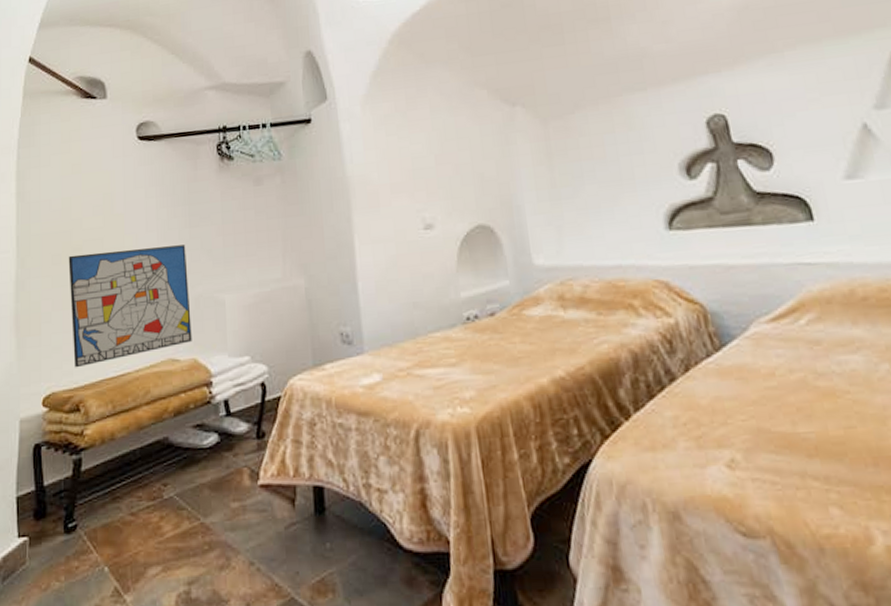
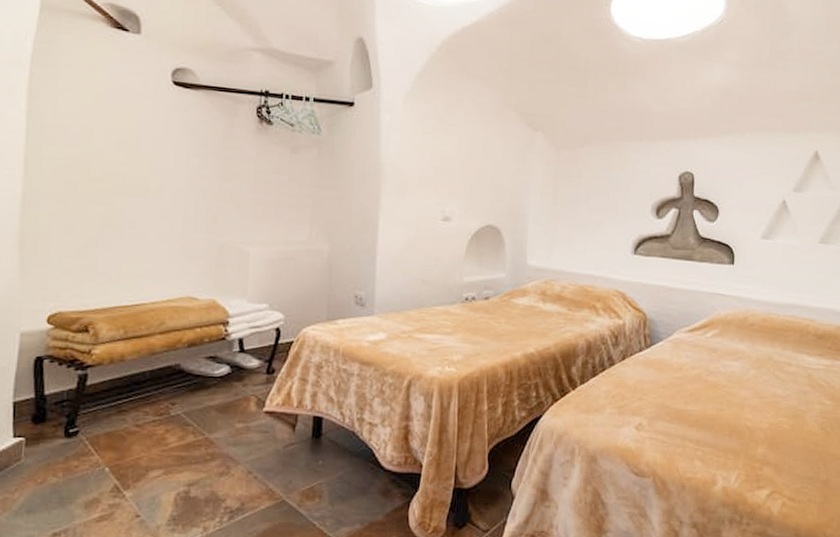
wall art: present [68,245,192,368] -> none [84,185,215,293]

